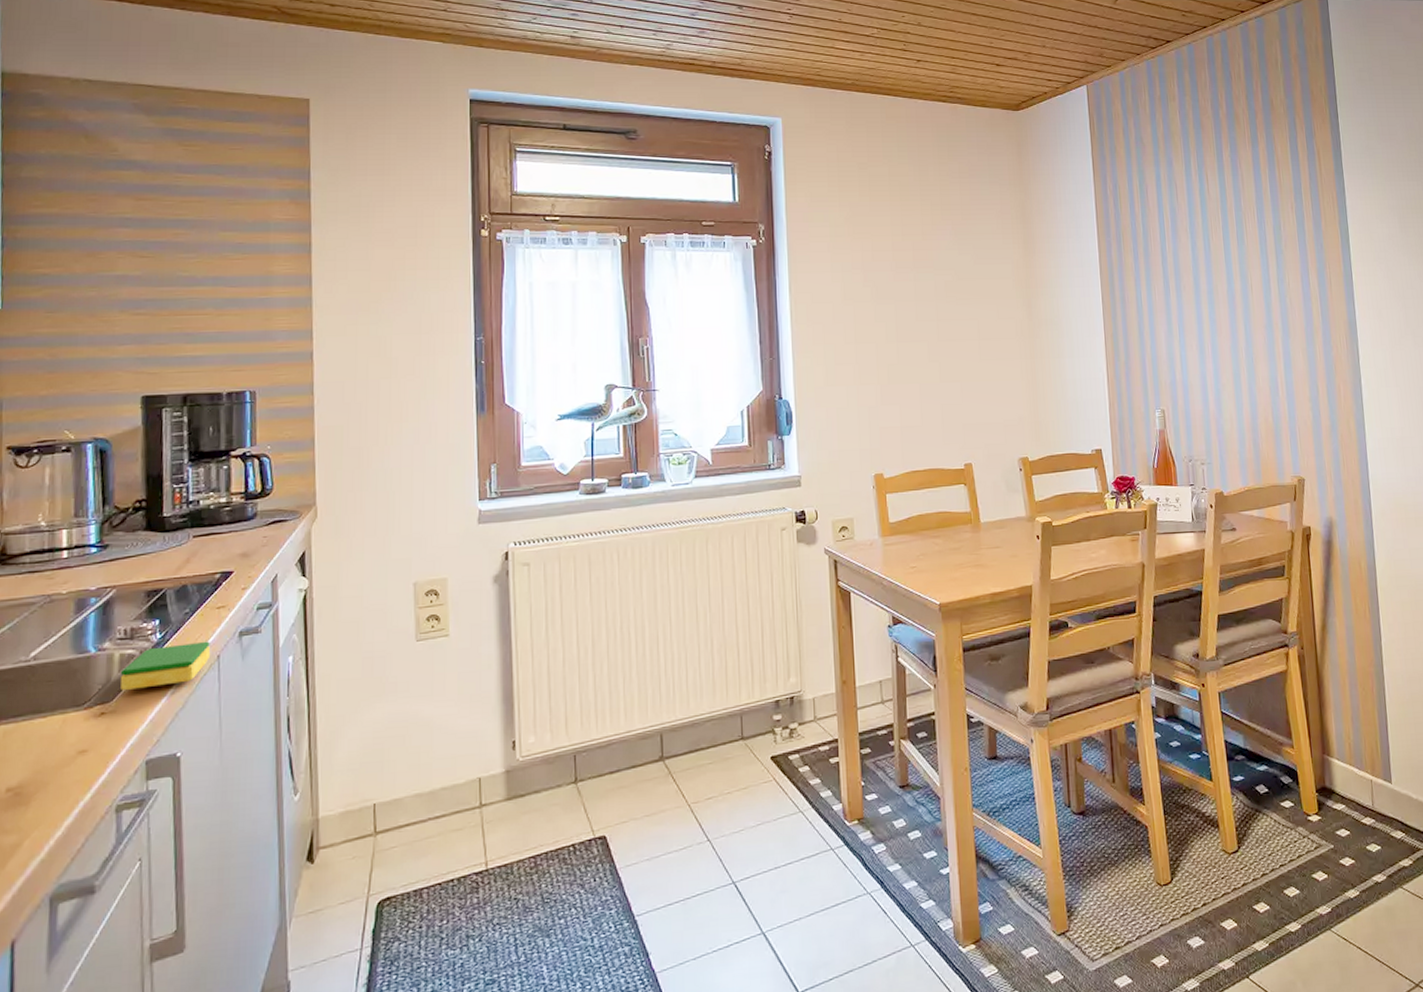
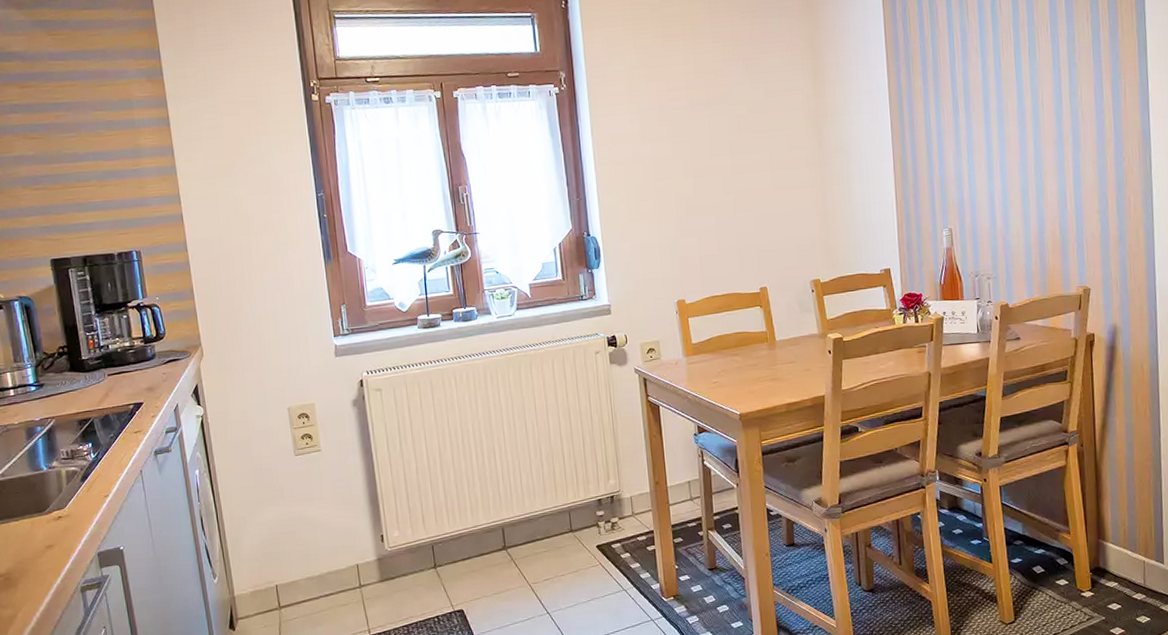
dish sponge: present [120,641,211,691] -> none [68,459,135,500]

